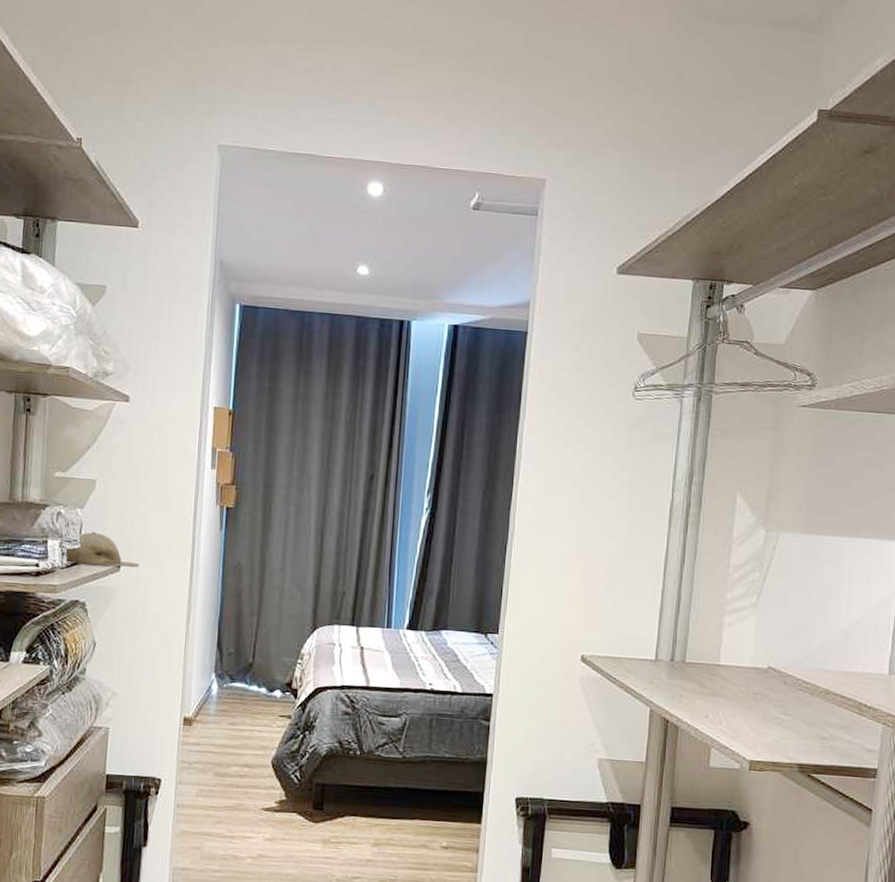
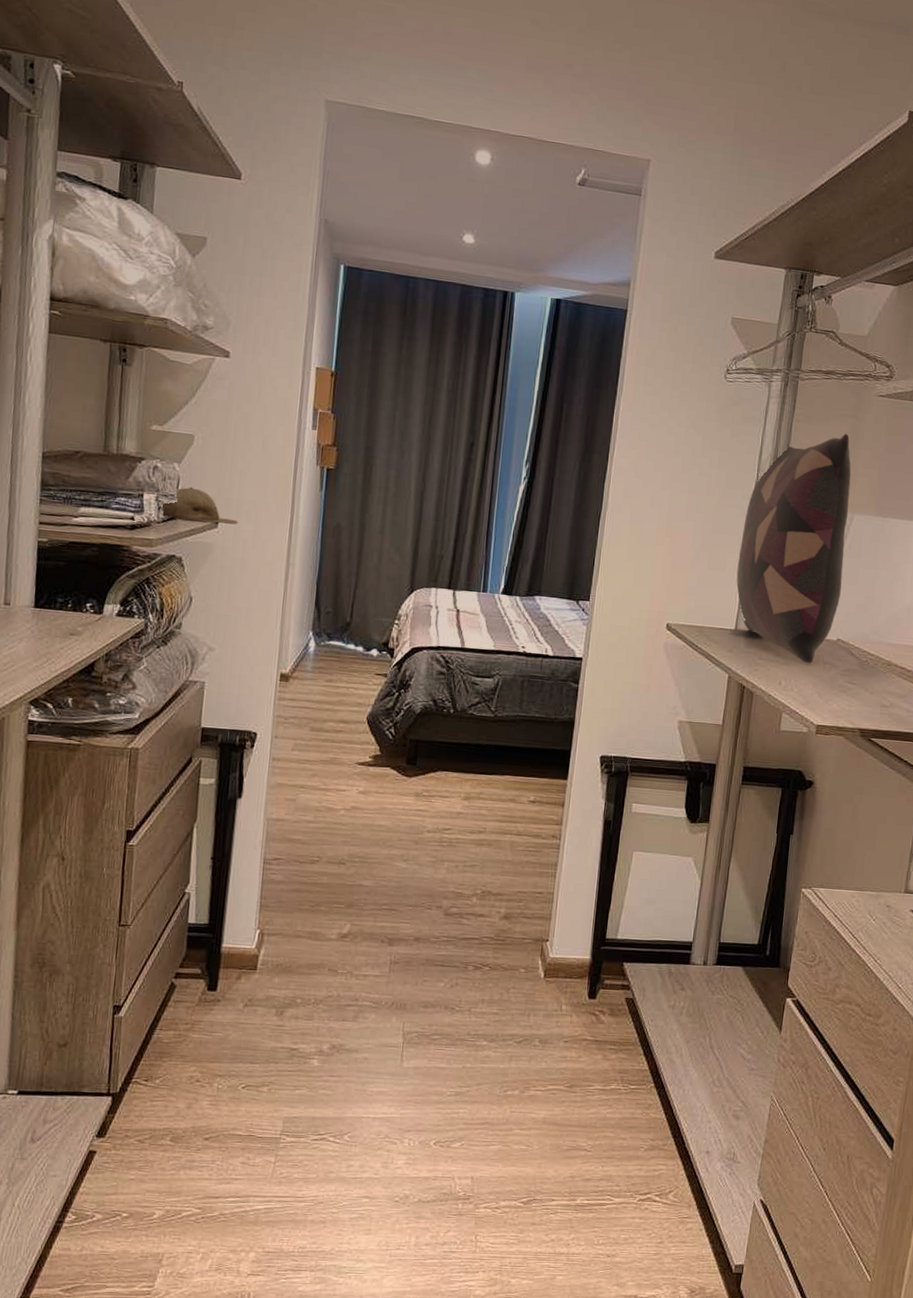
pillow: none [654,448,775,695] -> present [736,434,851,664]

